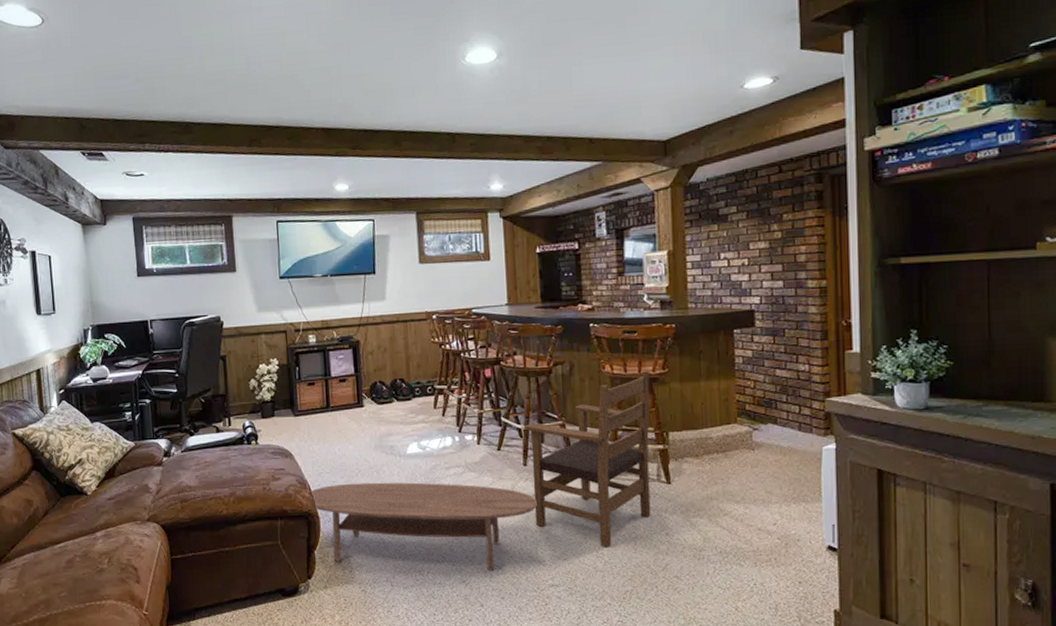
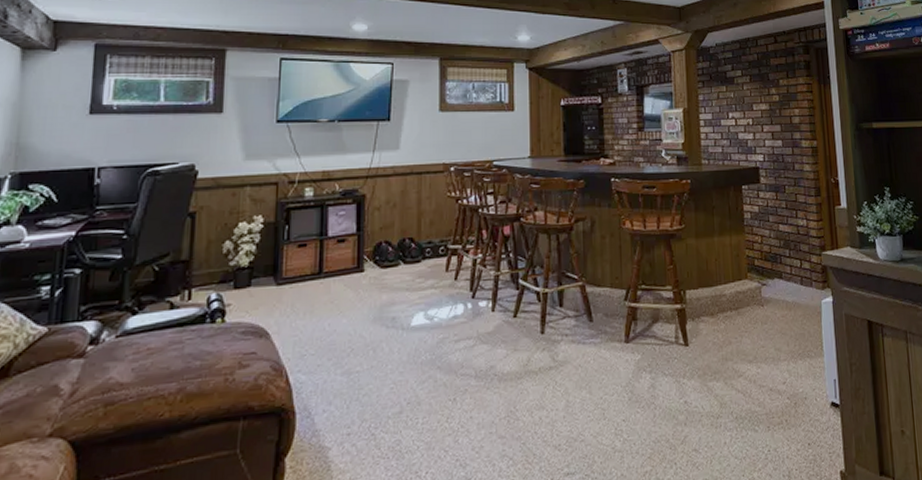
coffee table: present [309,482,537,571] -> none [286,359,554,470]
armchair: present [523,371,651,547] -> none [542,227,670,423]

